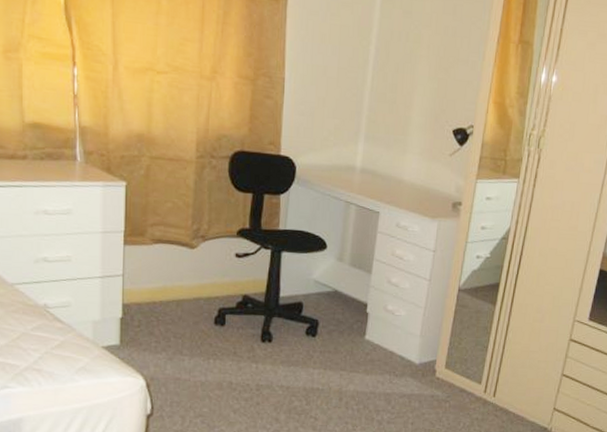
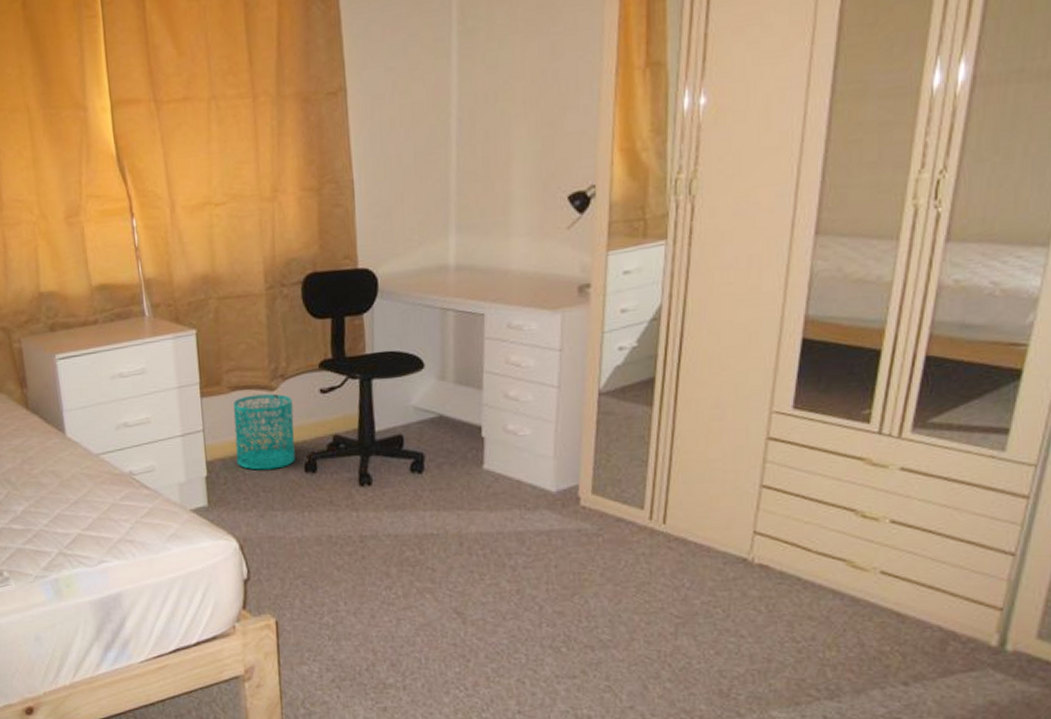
wastebasket: none [152,249,210,319] -> present [233,393,295,470]

